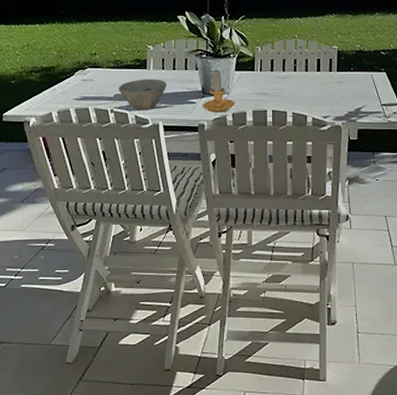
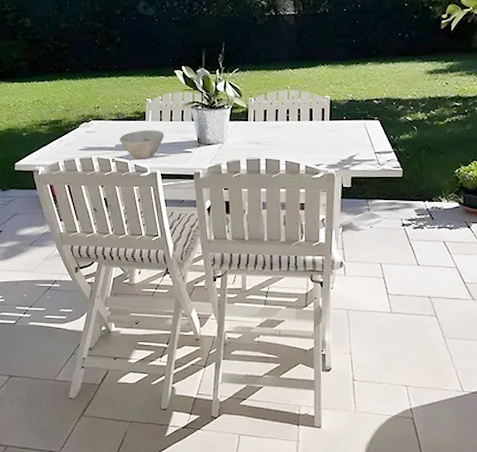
candle: present [202,68,235,113] -> none [198,119,229,161]

